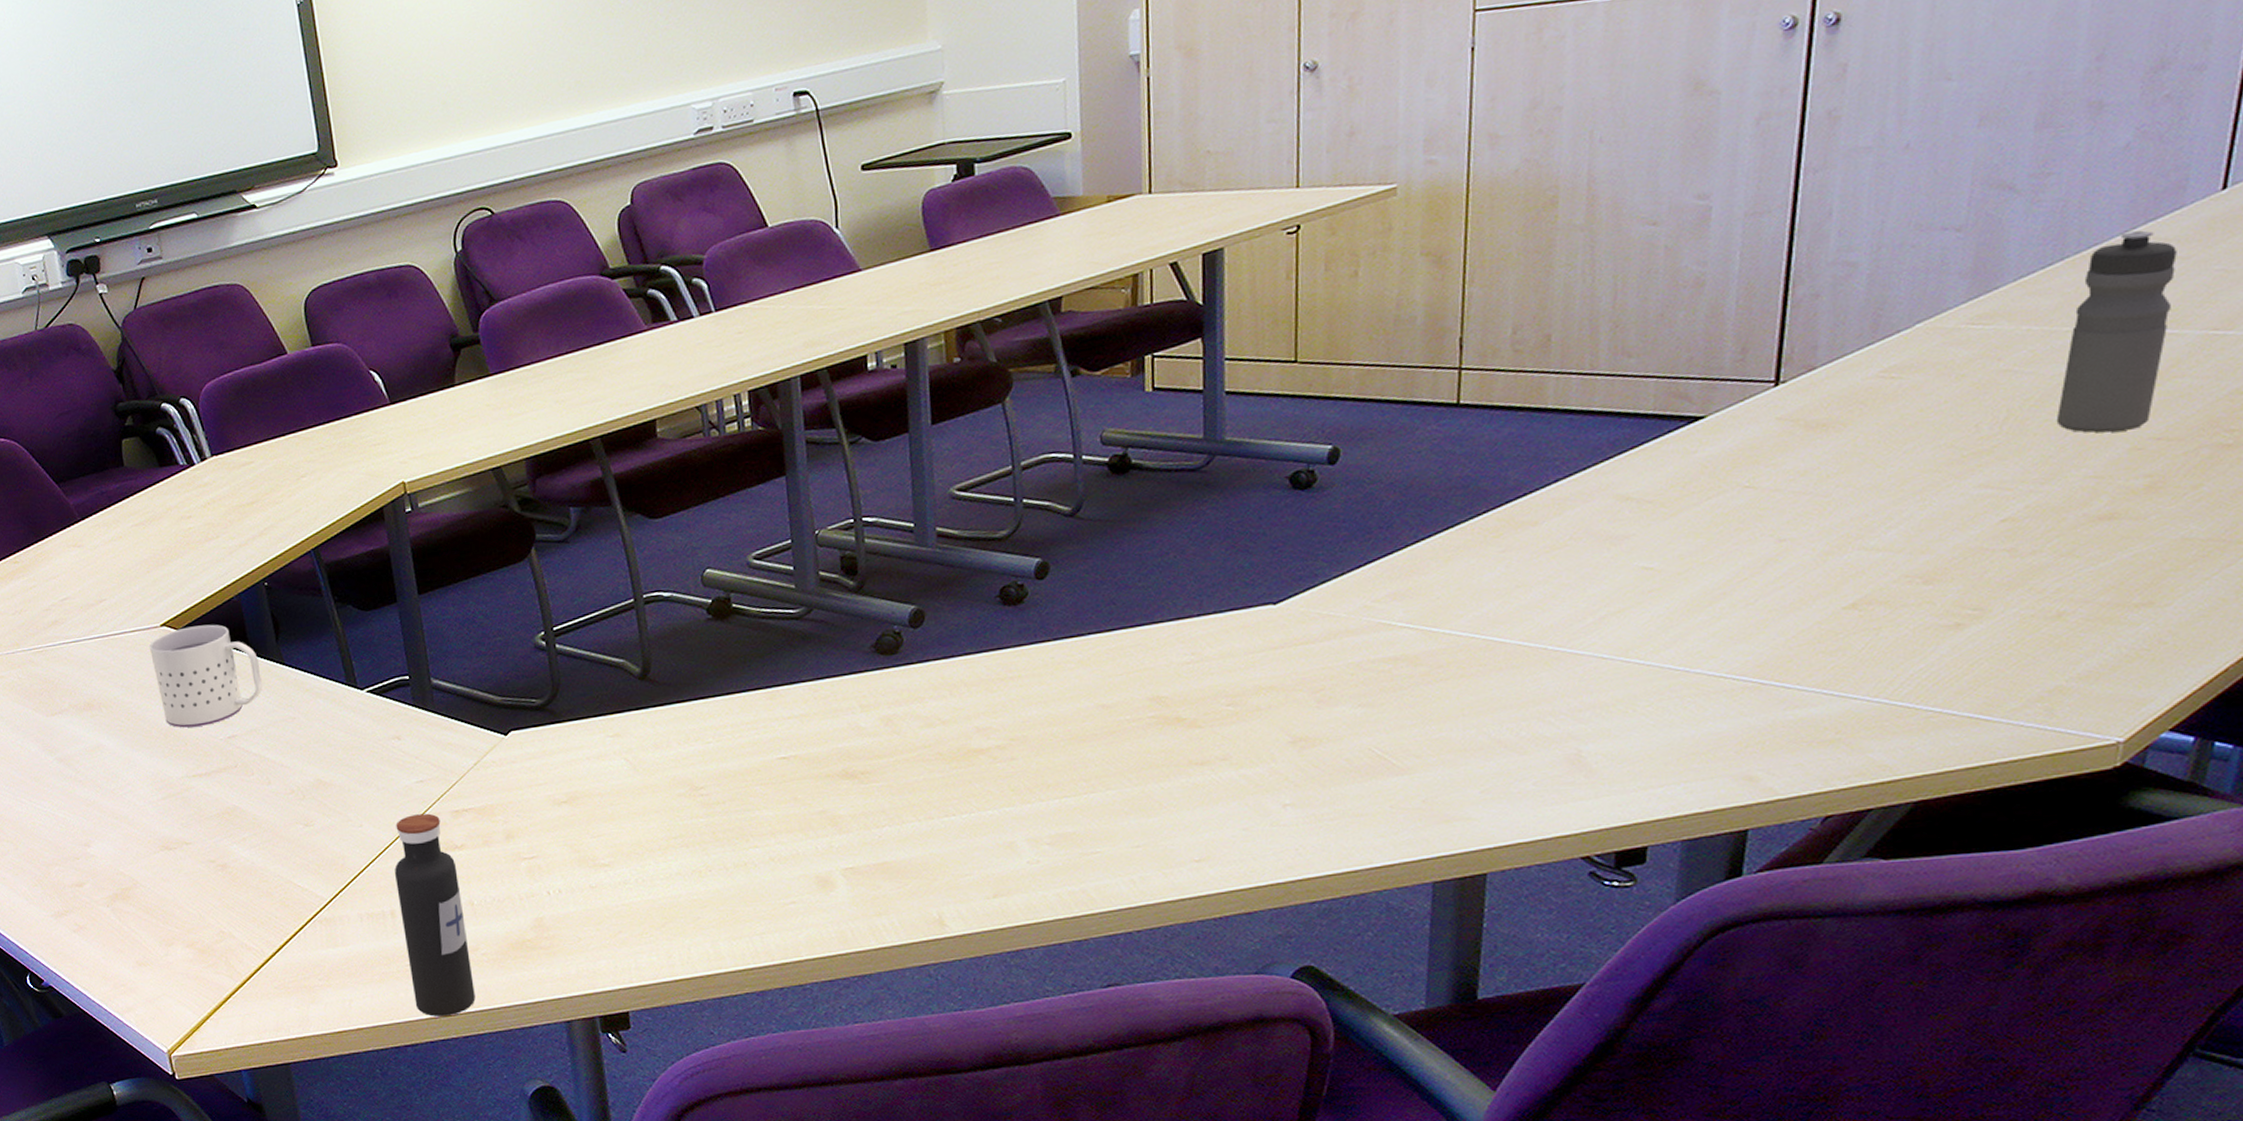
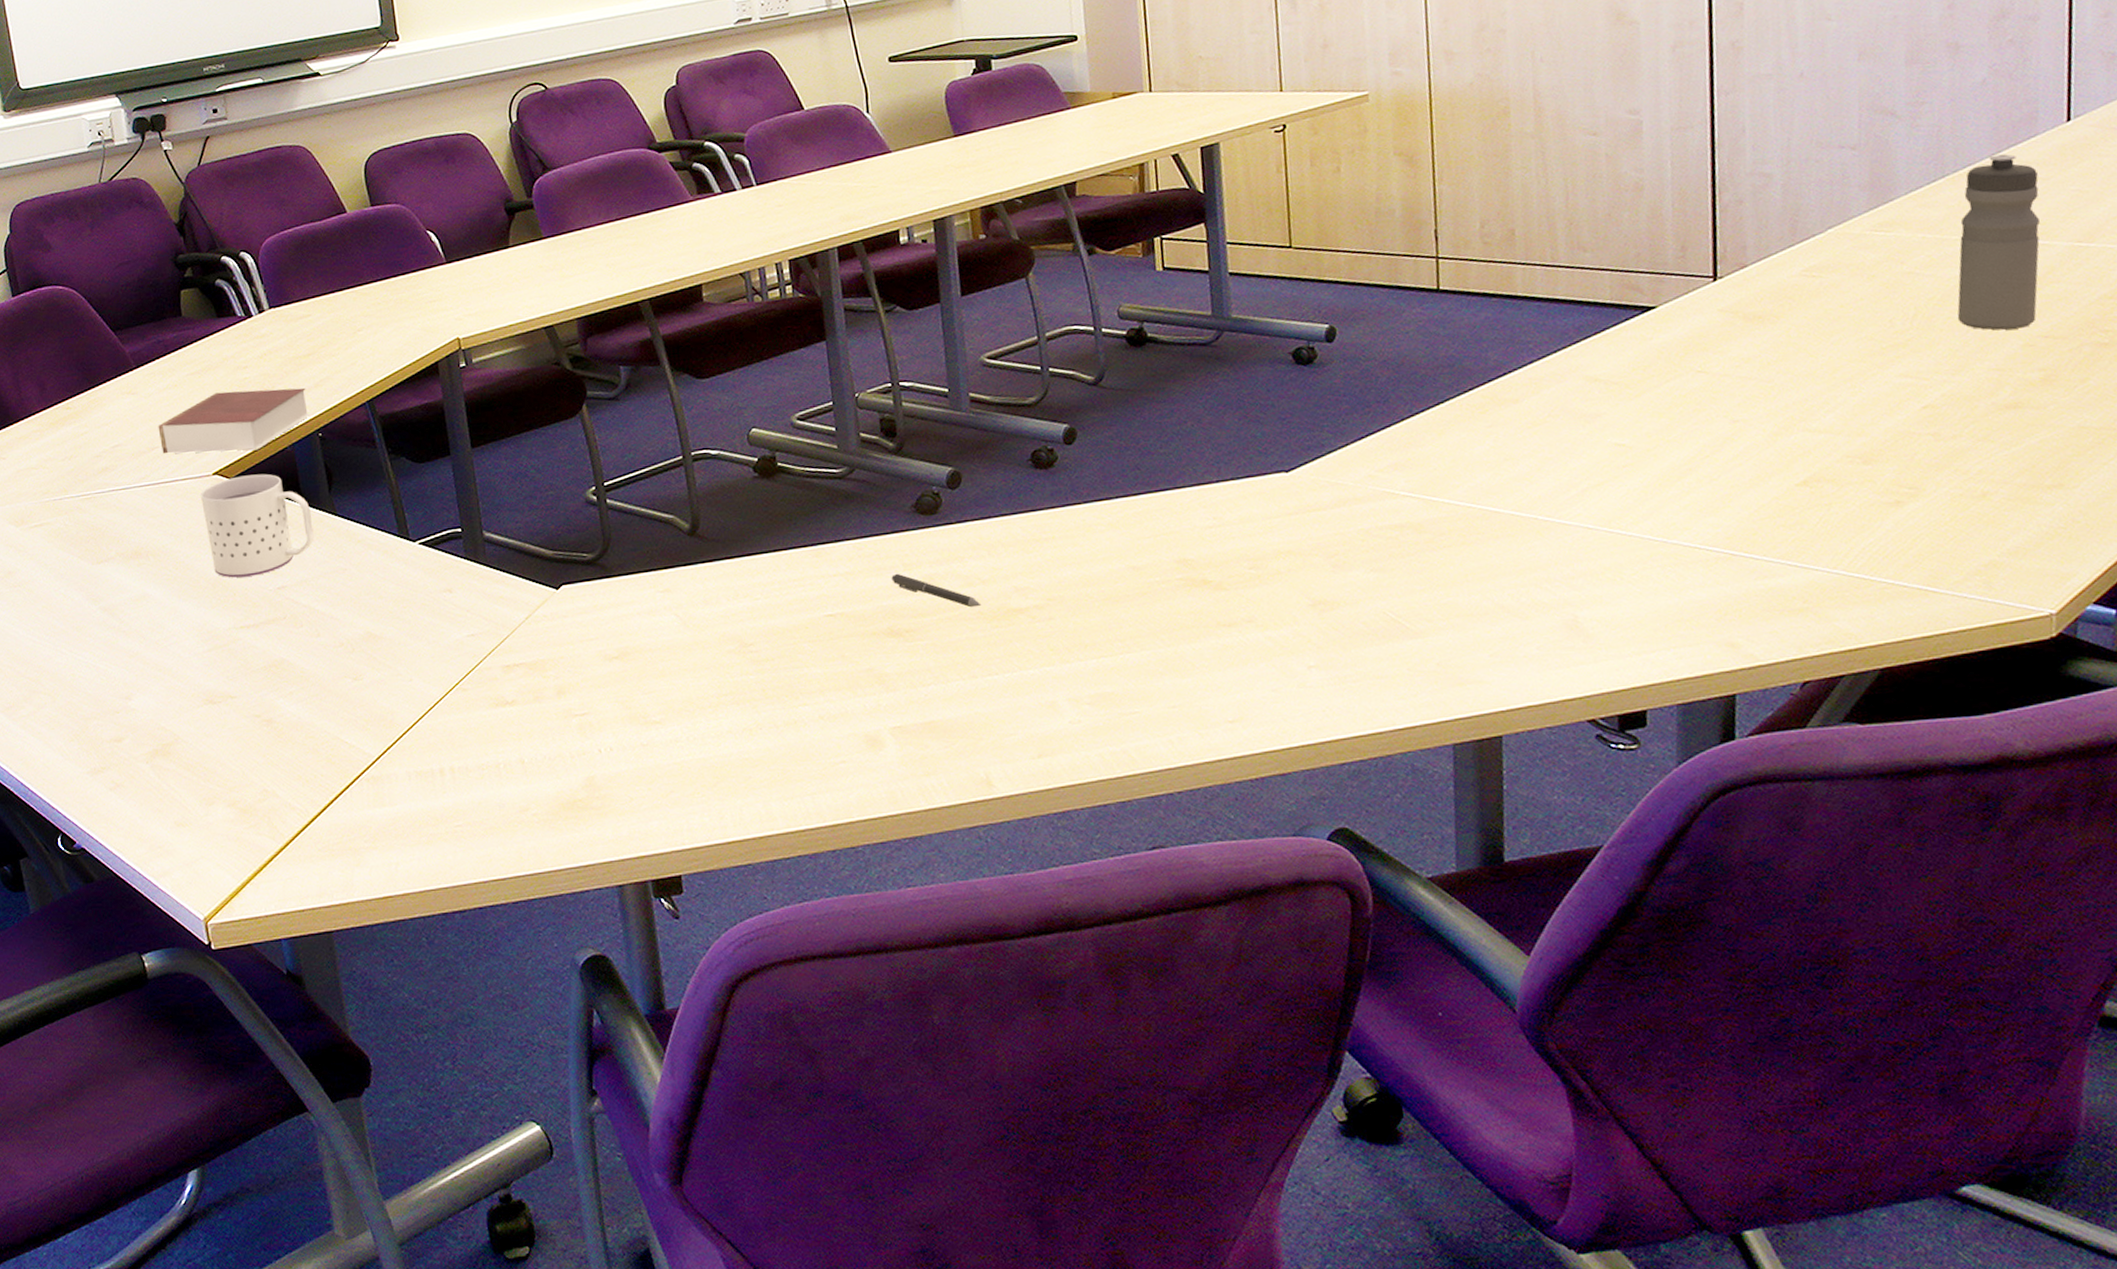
book: none [104,536,256,607] -> present [158,387,311,454]
water bottle: present [394,813,476,1017] -> none [444,668,526,881]
pen: none [847,714,941,749] -> present [891,573,982,608]

